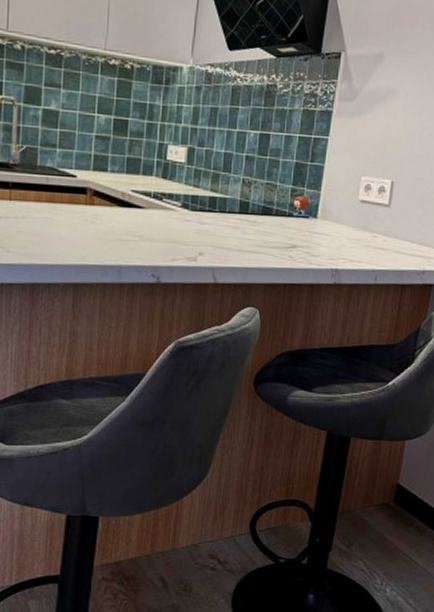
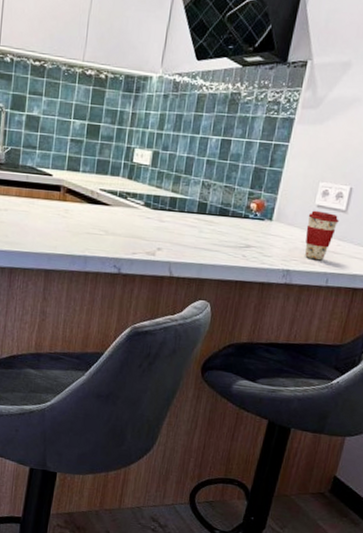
coffee cup: none [351,205,383,258] -> present [305,210,339,261]

